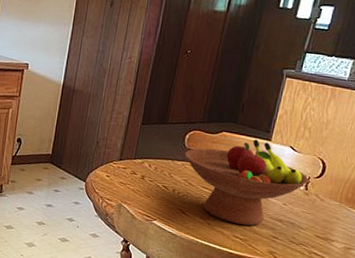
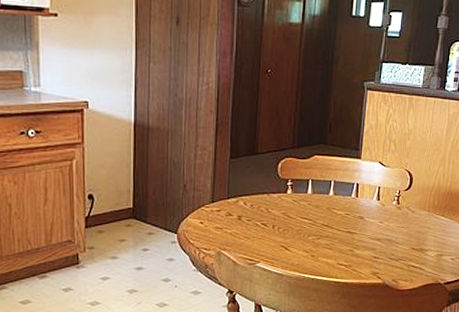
fruit bowl: present [184,139,310,226] -> none [279,159,400,251]

